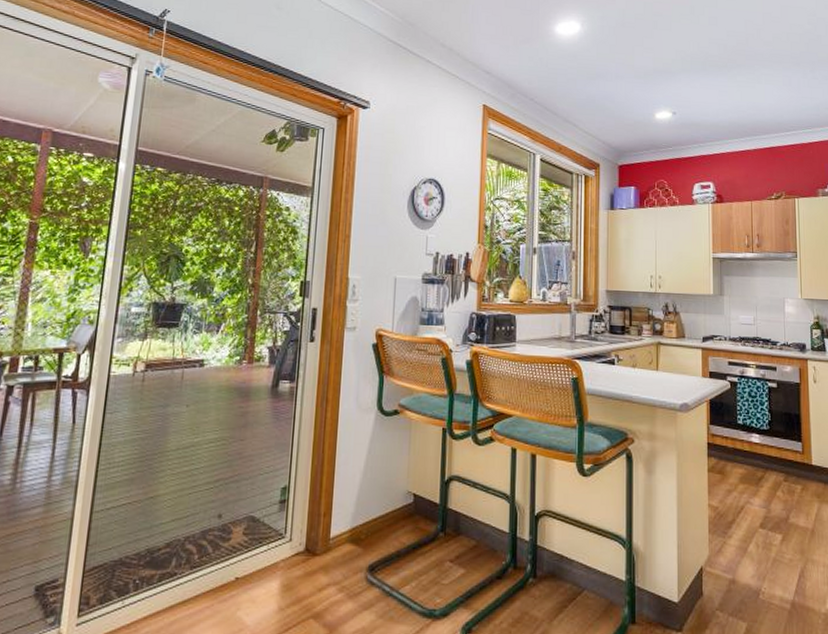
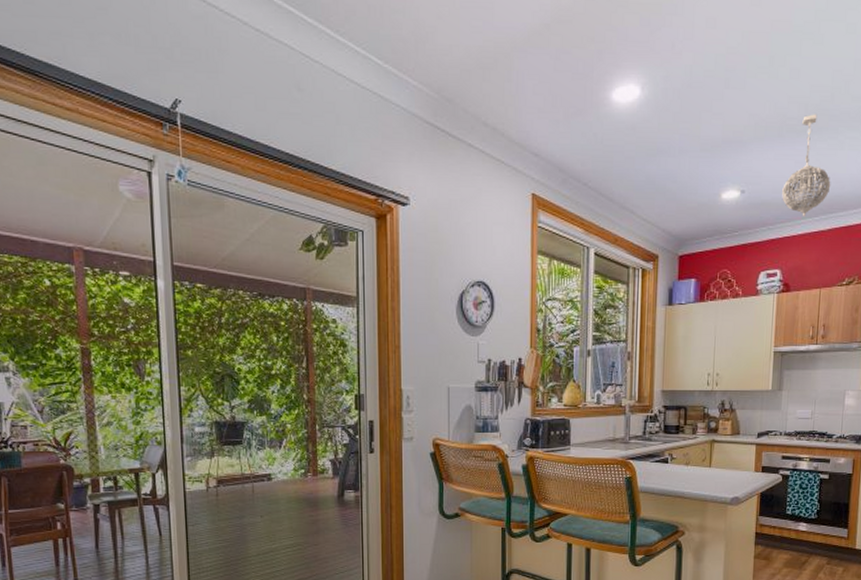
pendant light: none [710,53,753,138] -> present [782,114,831,217]

